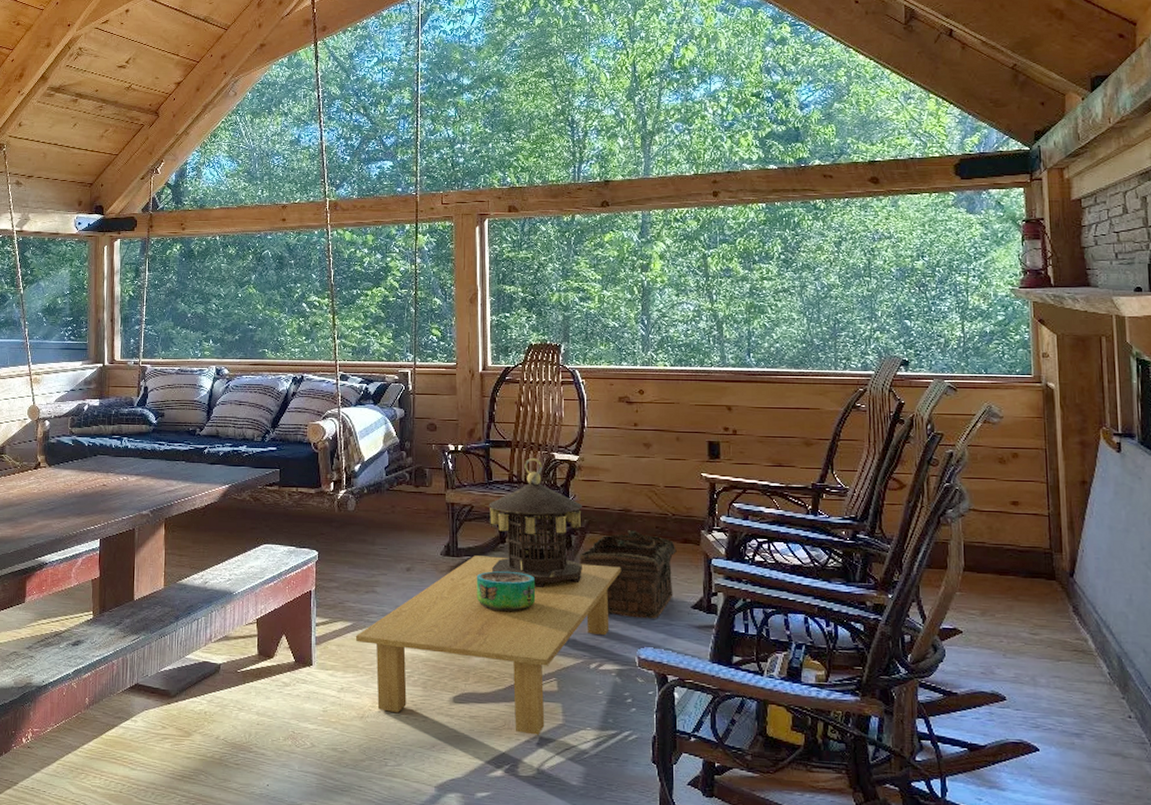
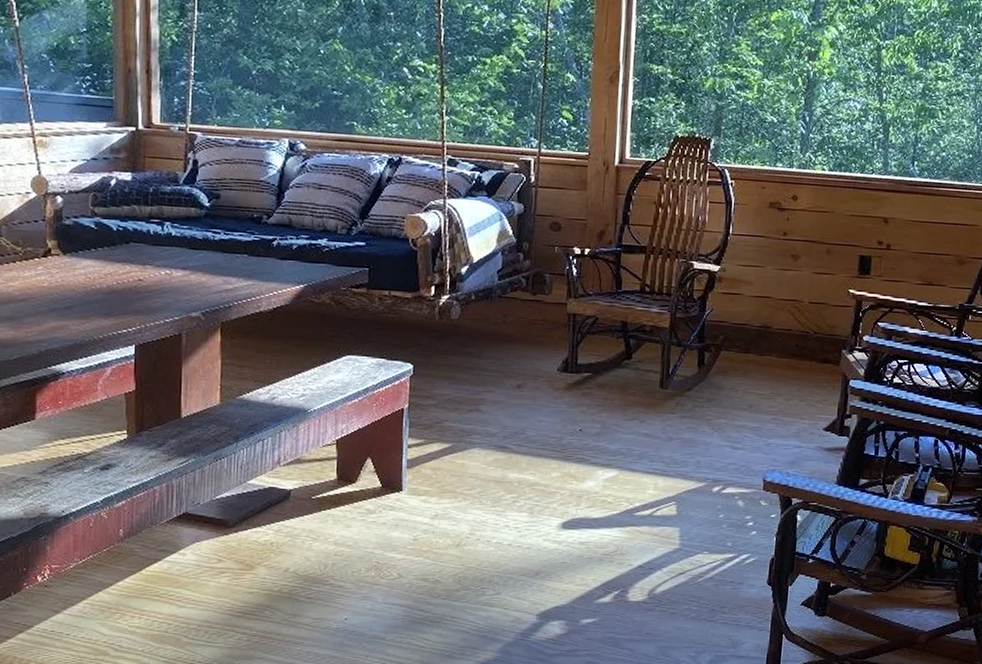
coffee table: present [355,555,622,735] -> none [454,372,755,560]
decorative bowl: present [476,571,536,612] -> none [595,389,662,433]
lantern: present [489,457,583,588] -> none [613,265,720,409]
basket: present [578,530,693,619] -> none [710,348,832,441]

